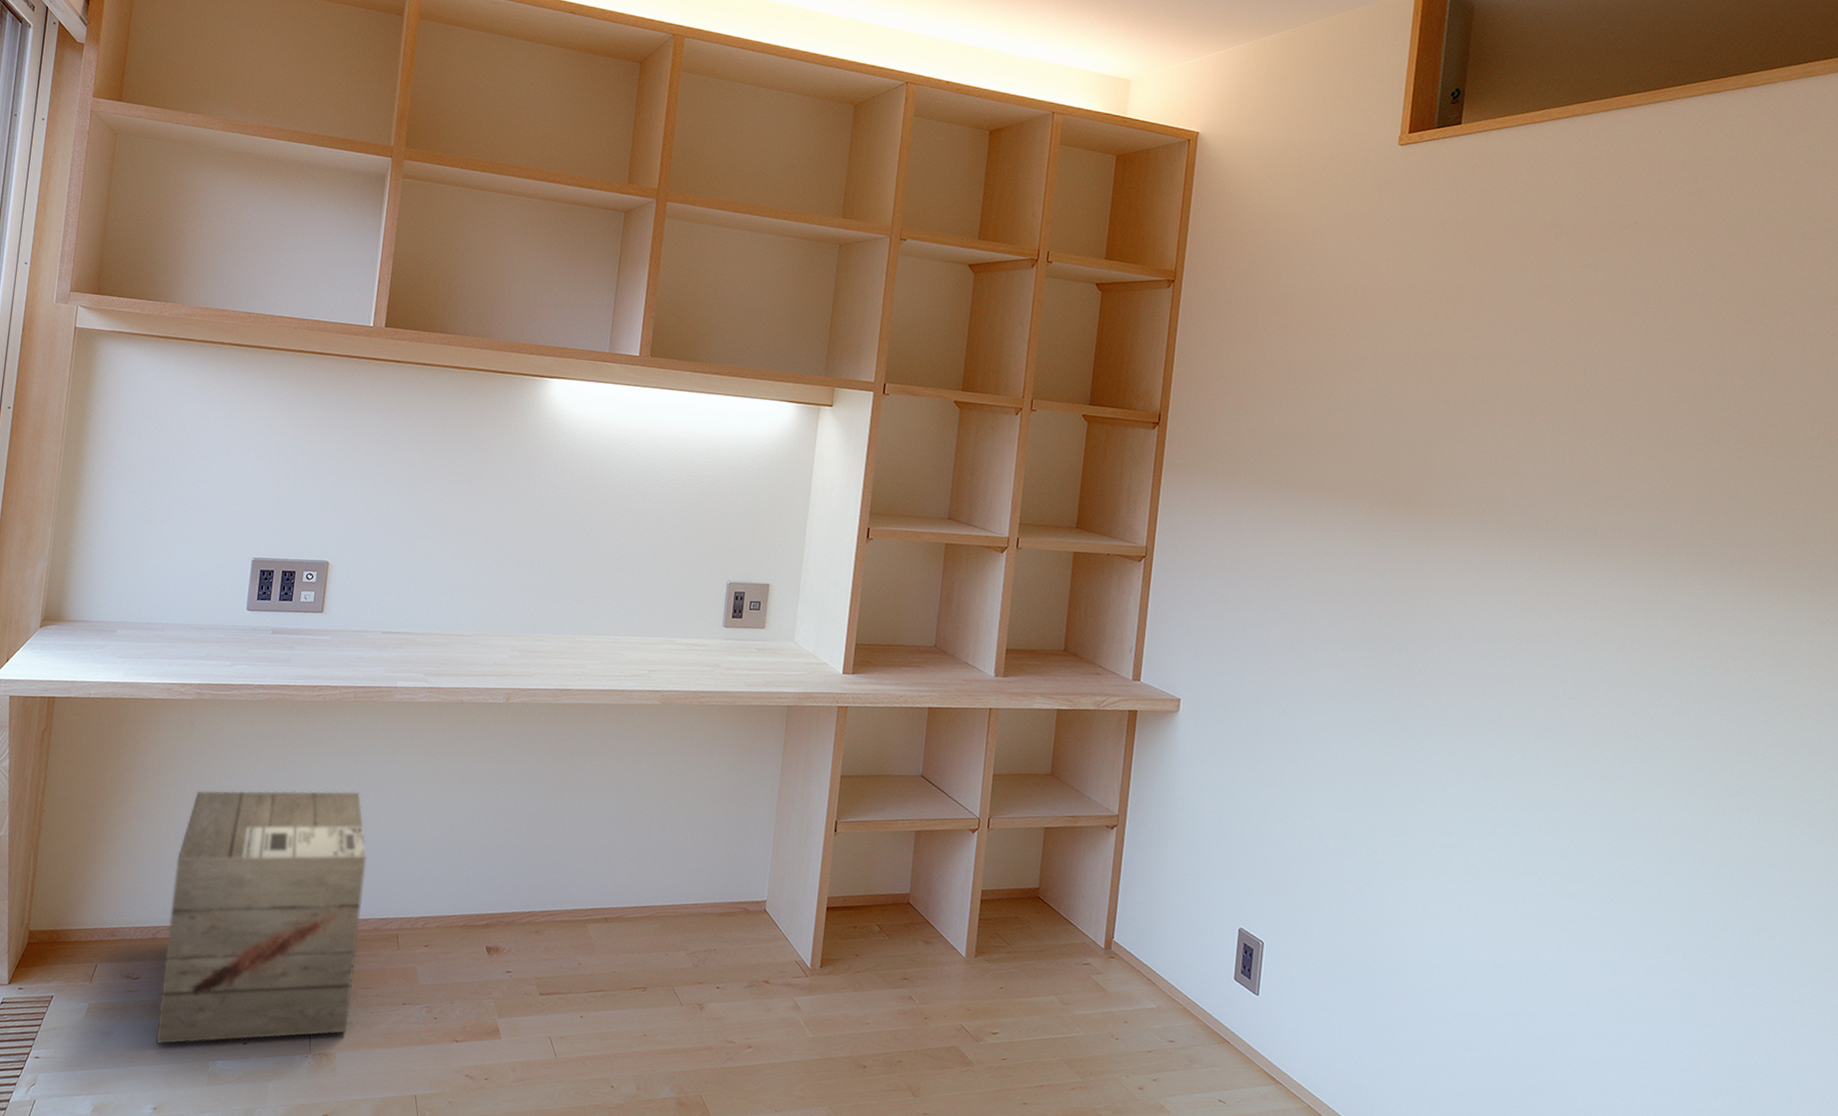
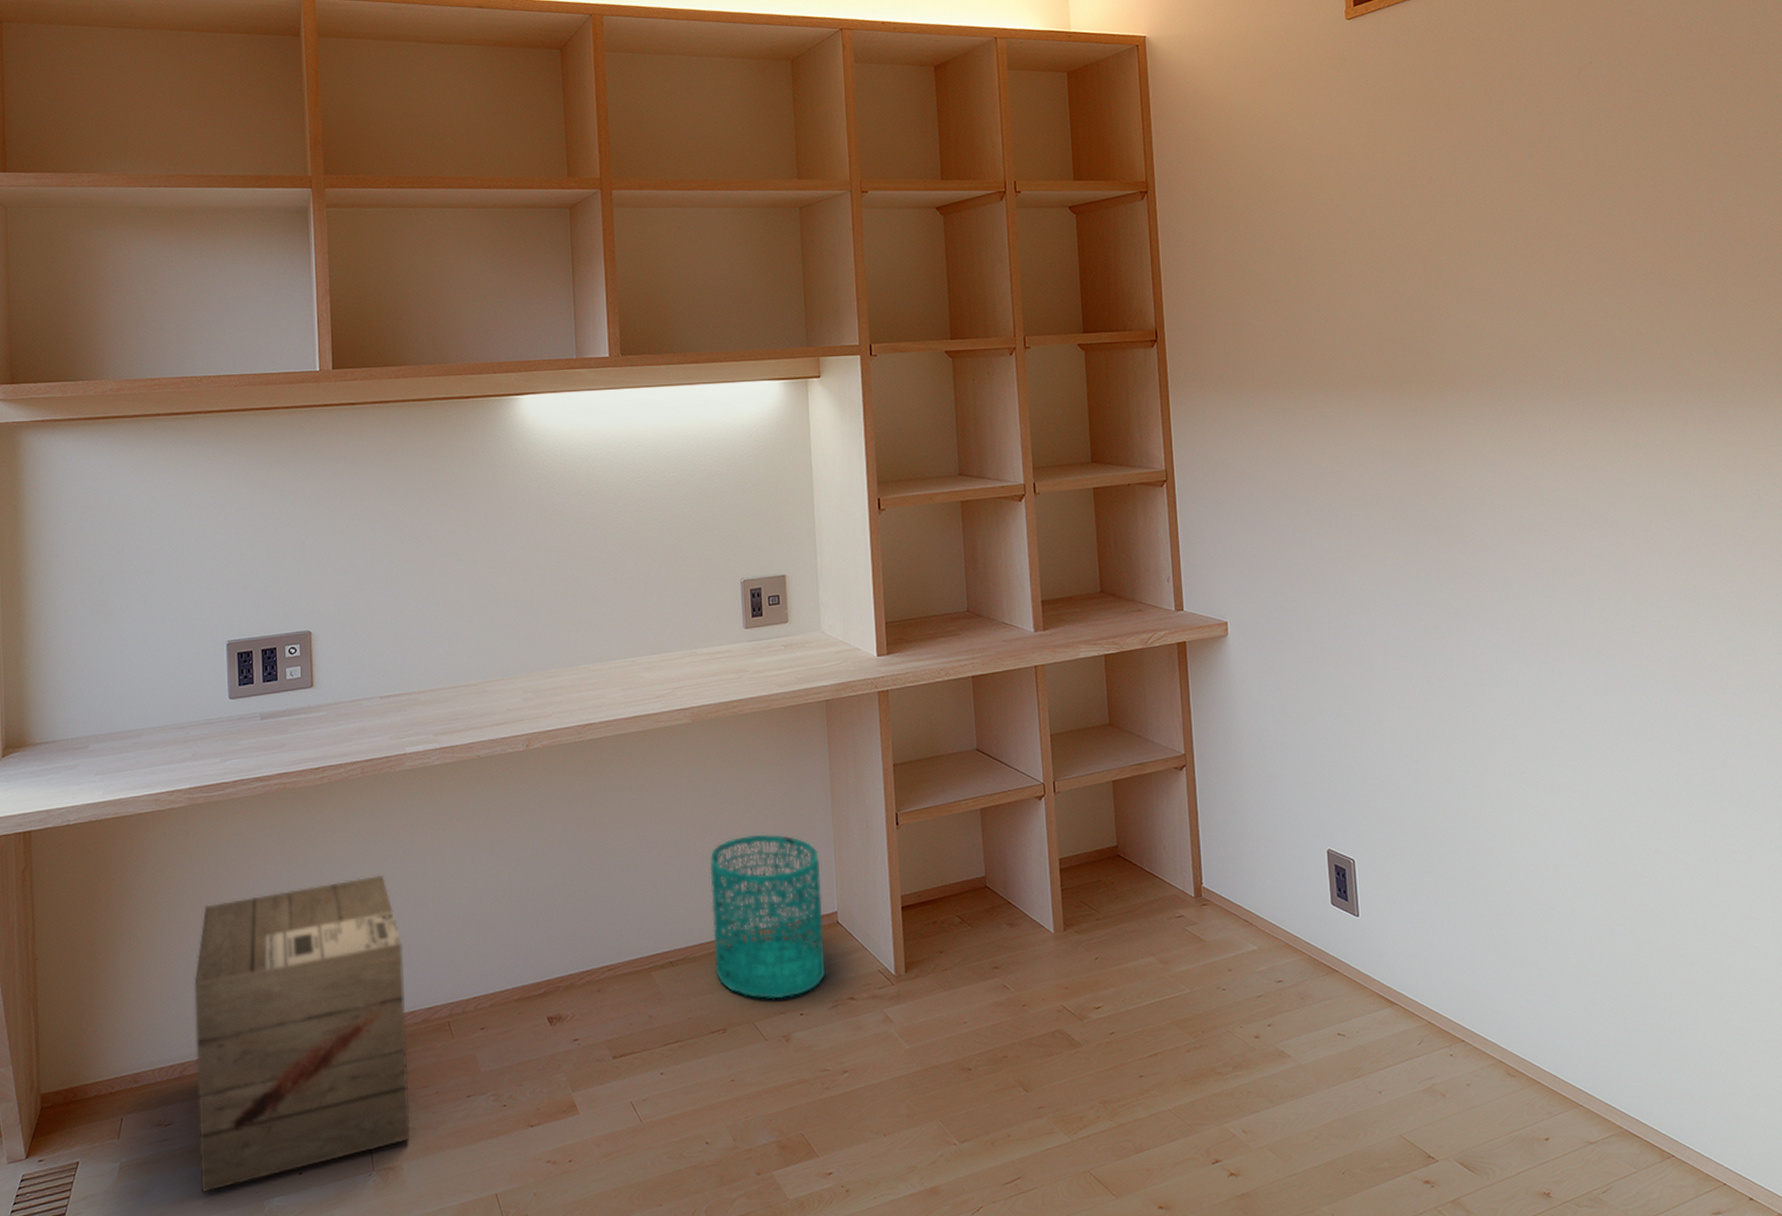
wastebasket: none [646,816,758,971] -> present [709,834,826,999]

